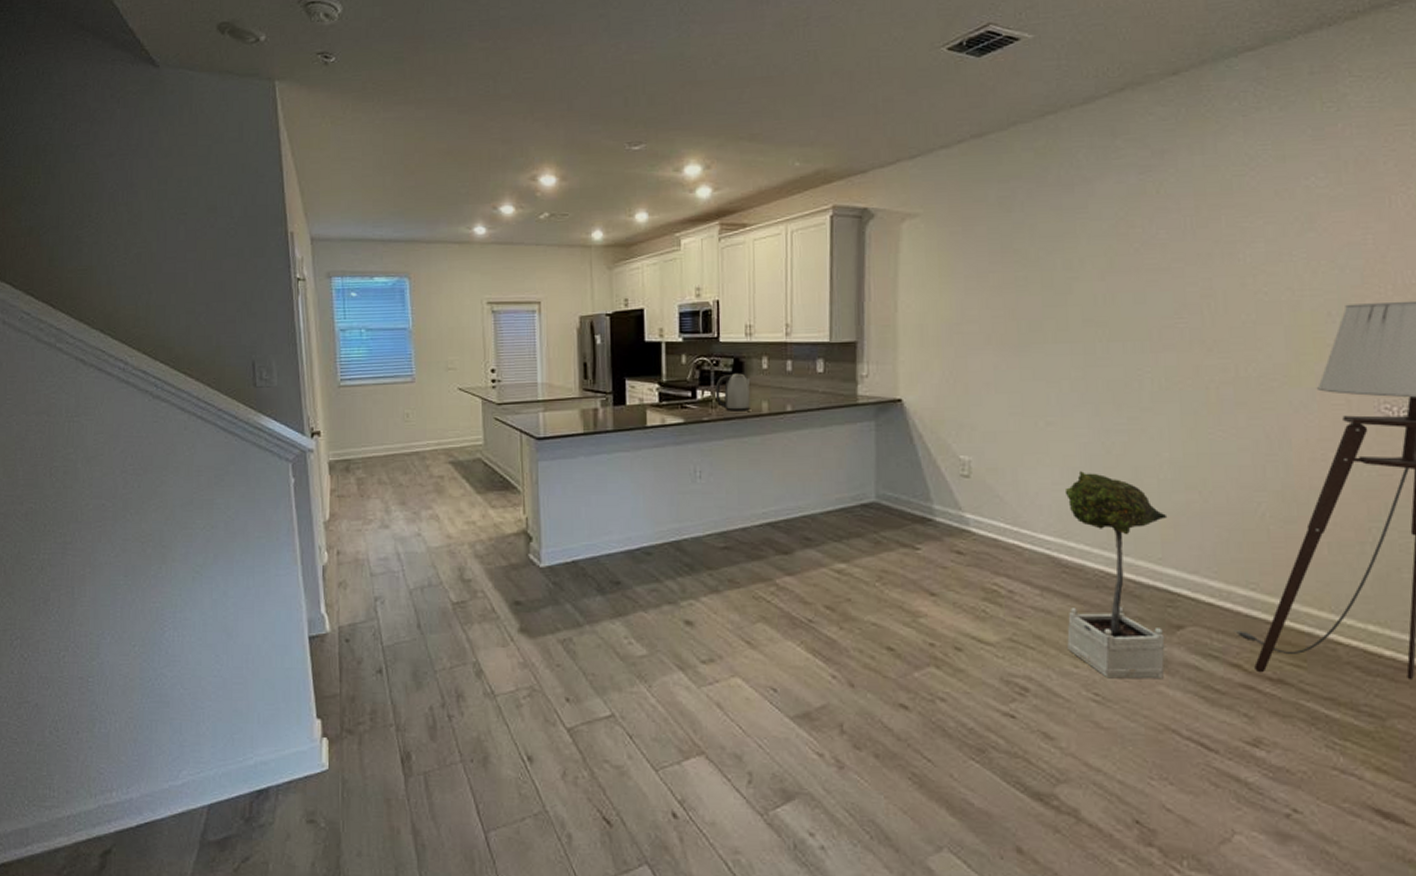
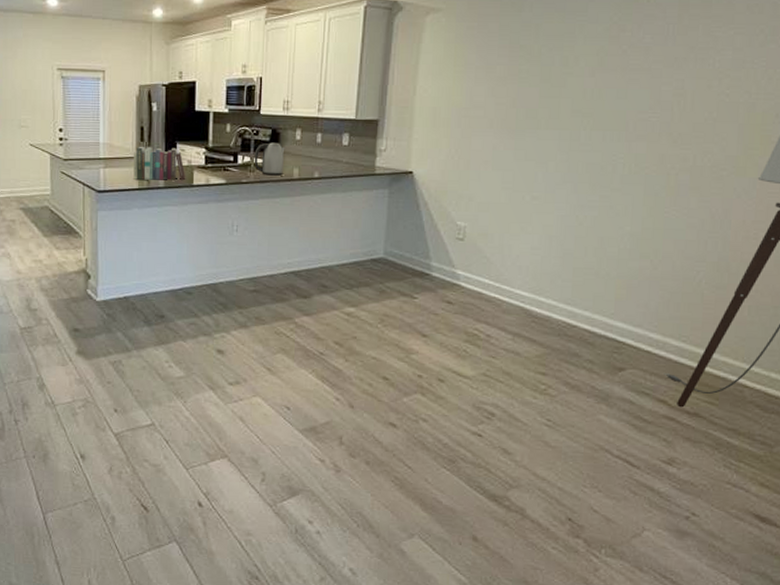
books: none [576,384,638,423] -> present [133,146,186,181]
potted tree: present [1064,471,1168,679] -> none [530,239,623,409]

